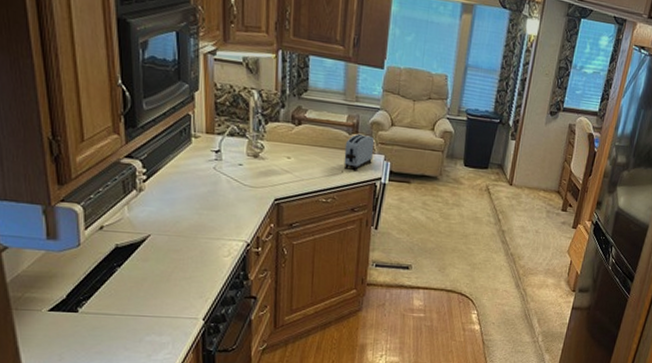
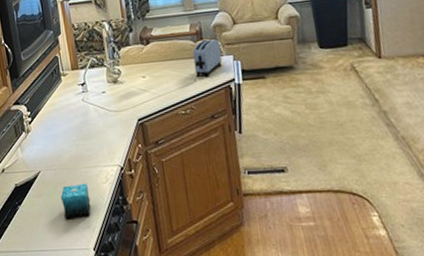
candle: none [171,253,207,289] -> present [60,183,91,220]

